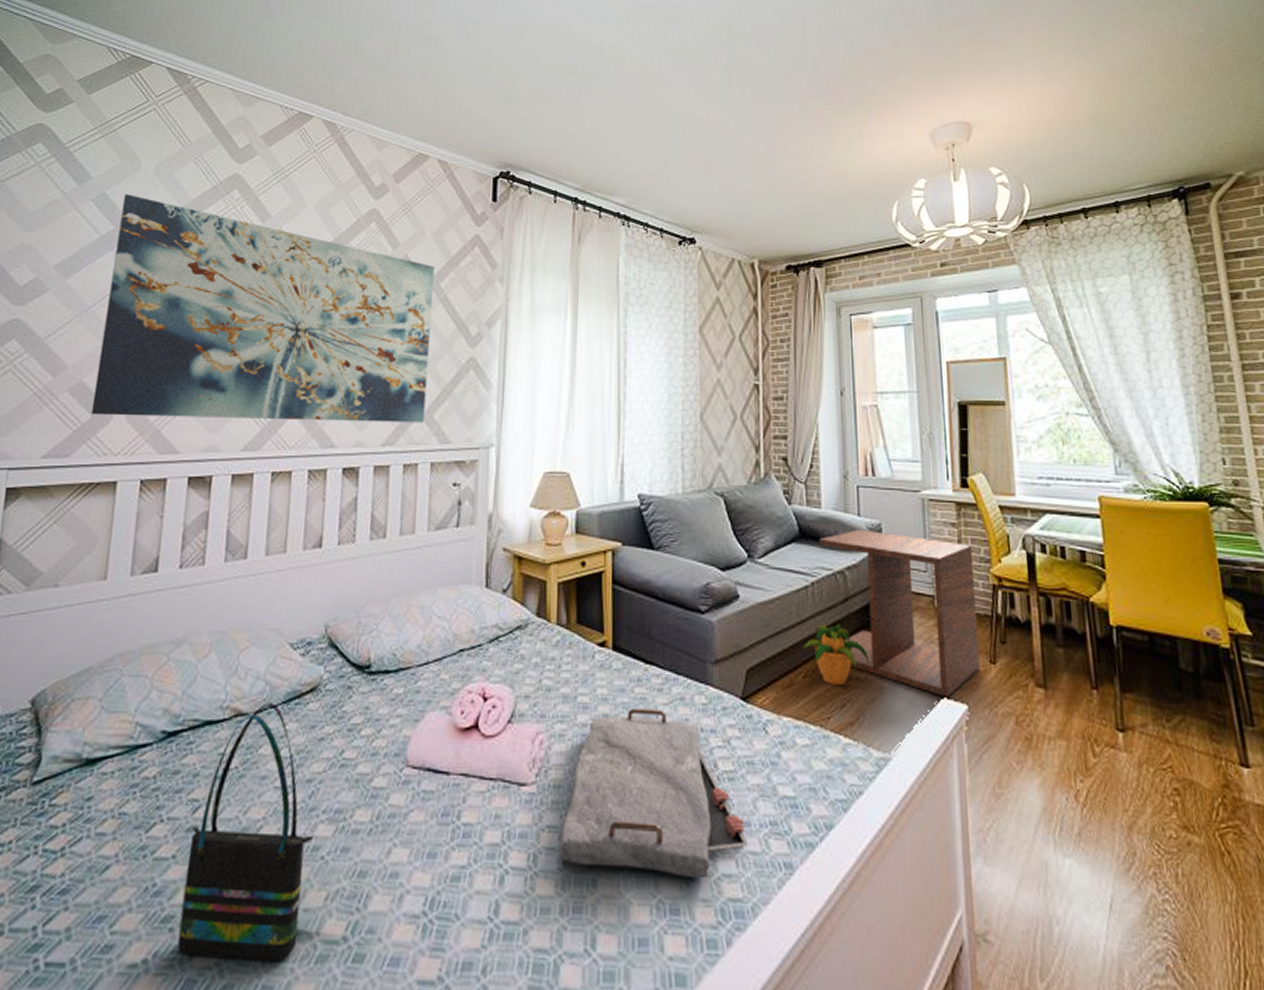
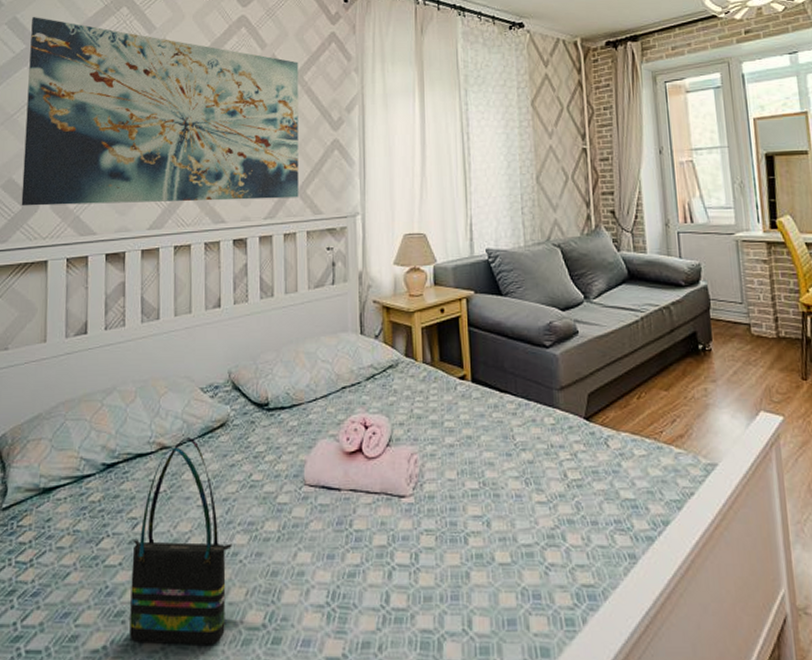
serving tray: present [559,707,749,879] -> none [436,429,597,570]
potted plant: present [803,624,870,686] -> none [636,352,696,405]
side table: present [818,529,981,698] -> none [645,269,794,411]

